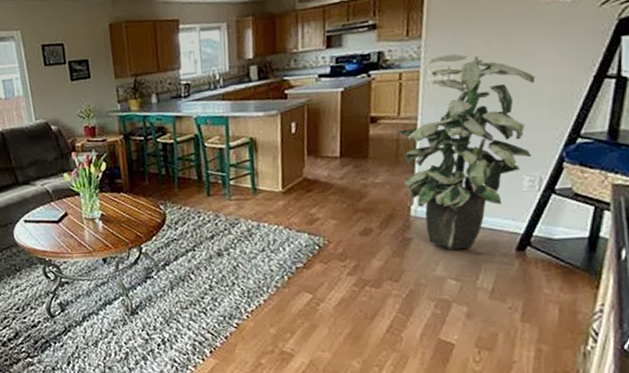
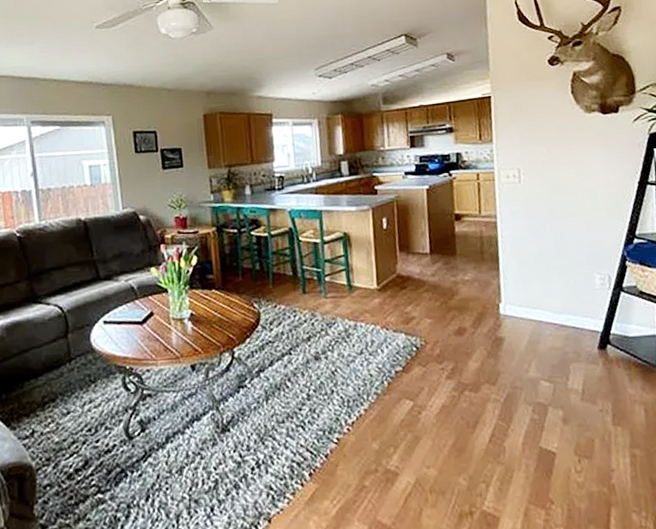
indoor plant: present [395,54,536,250] -> none [478,158,598,349]

